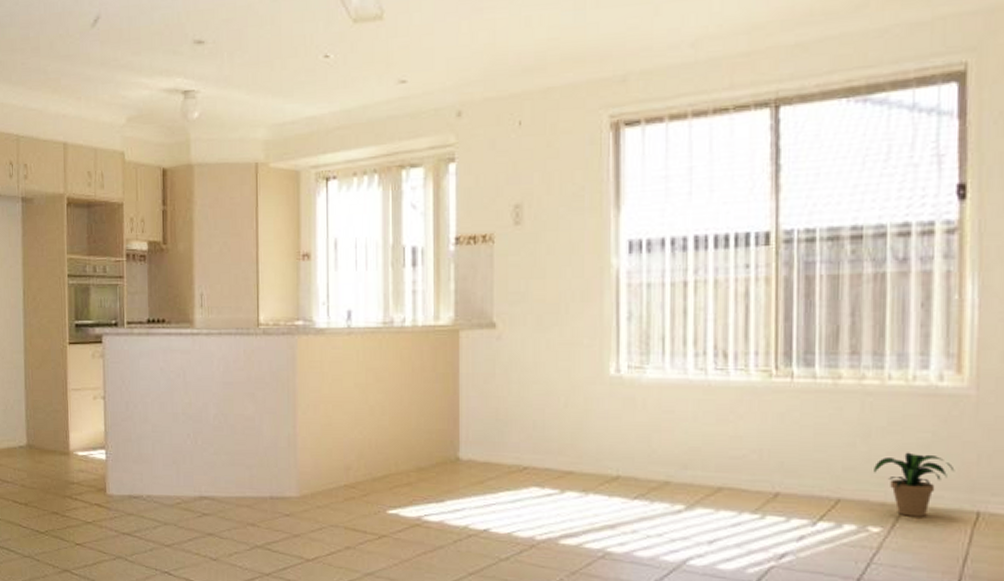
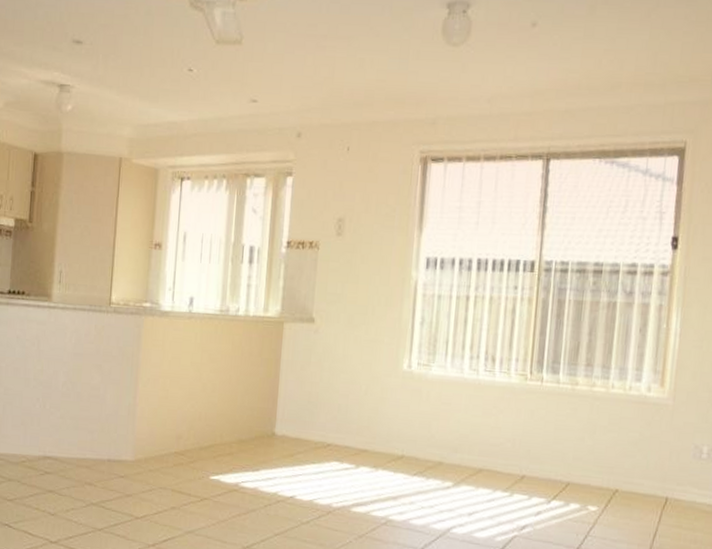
potted plant: present [874,452,955,517] -> none [596,447,653,500]

